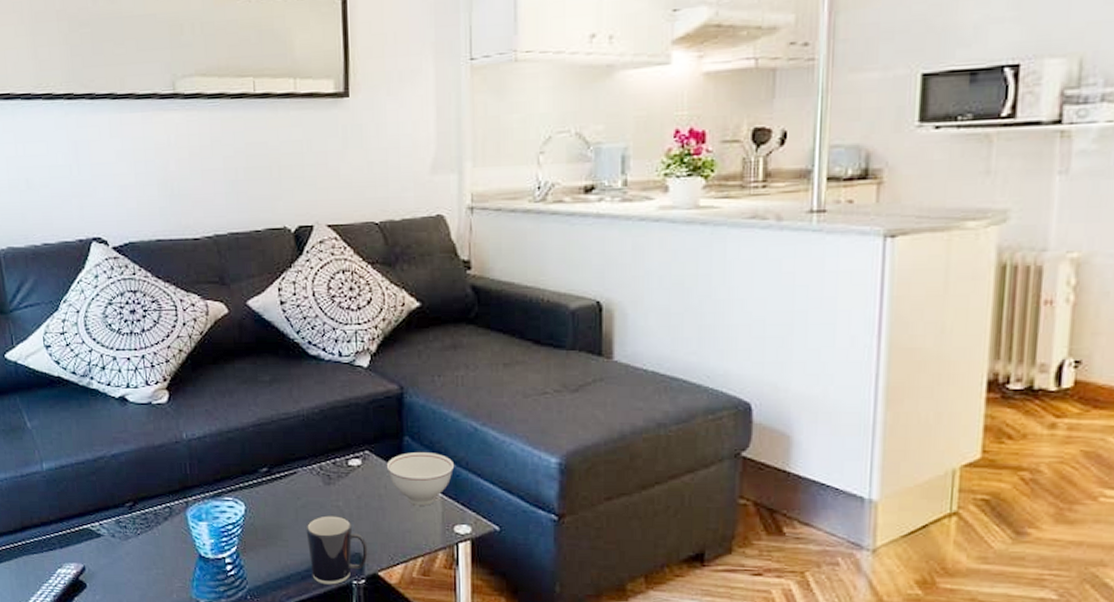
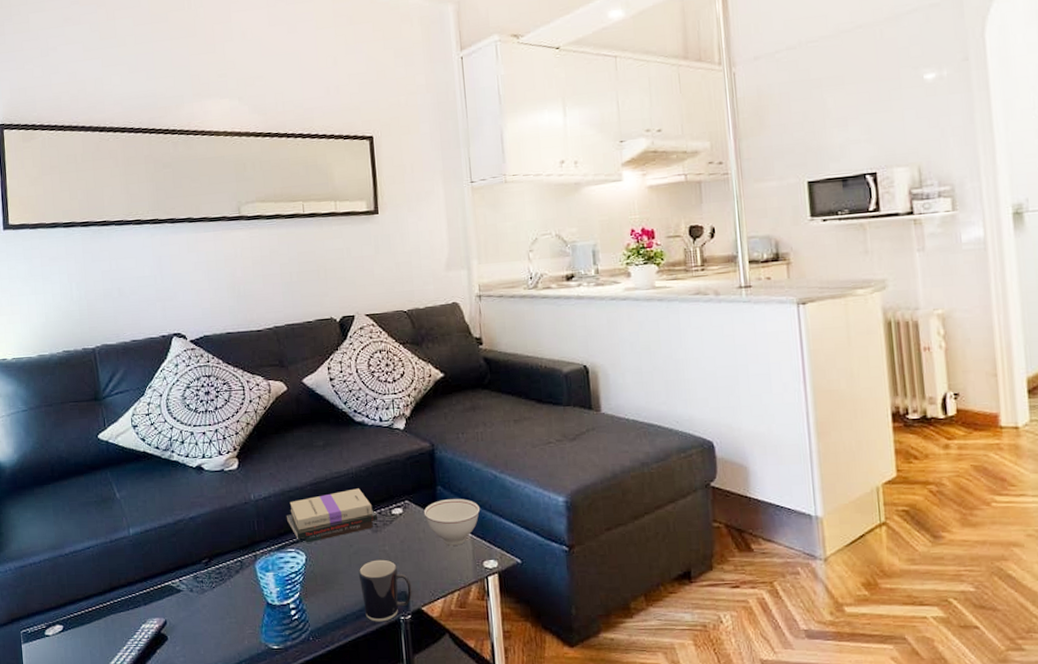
books: none [224,433,331,492] -> present [287,488,377,543]

